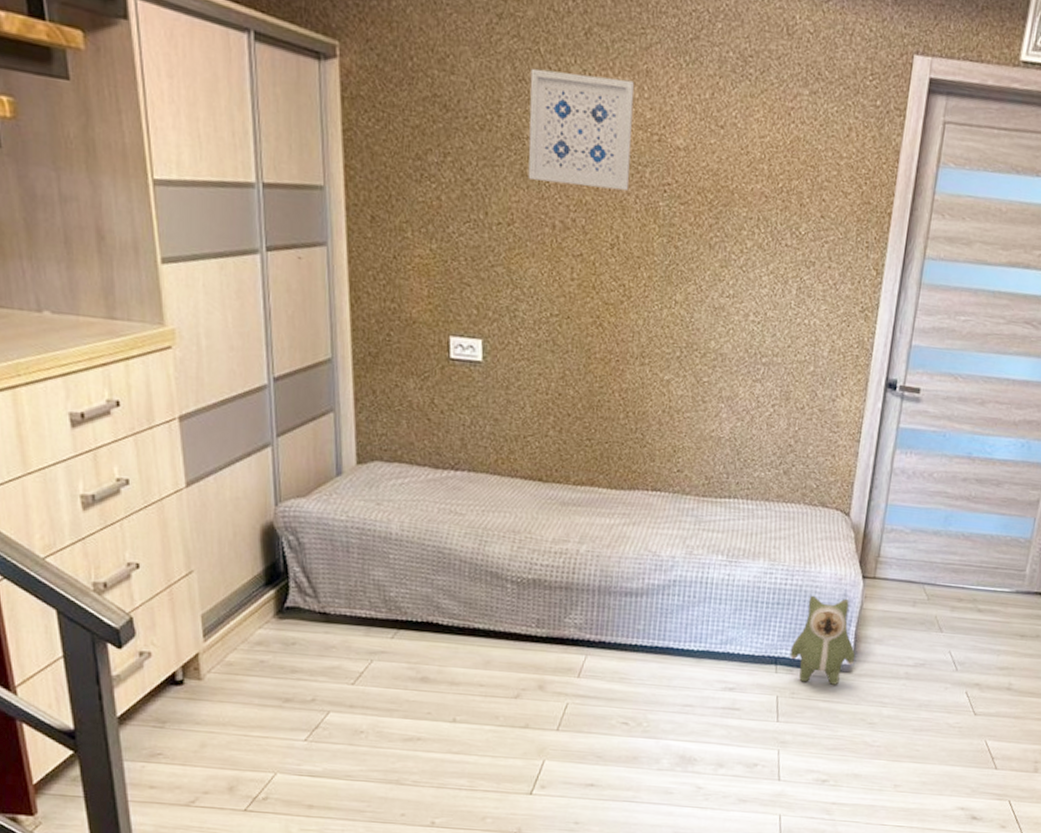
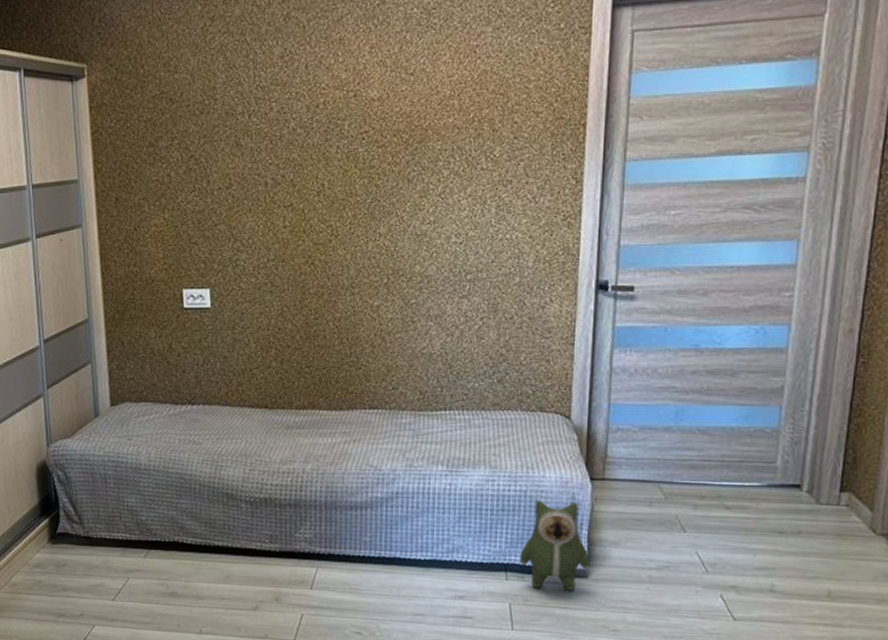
wall art: present [528,68,635,191] -> none [239,50,331,147]

